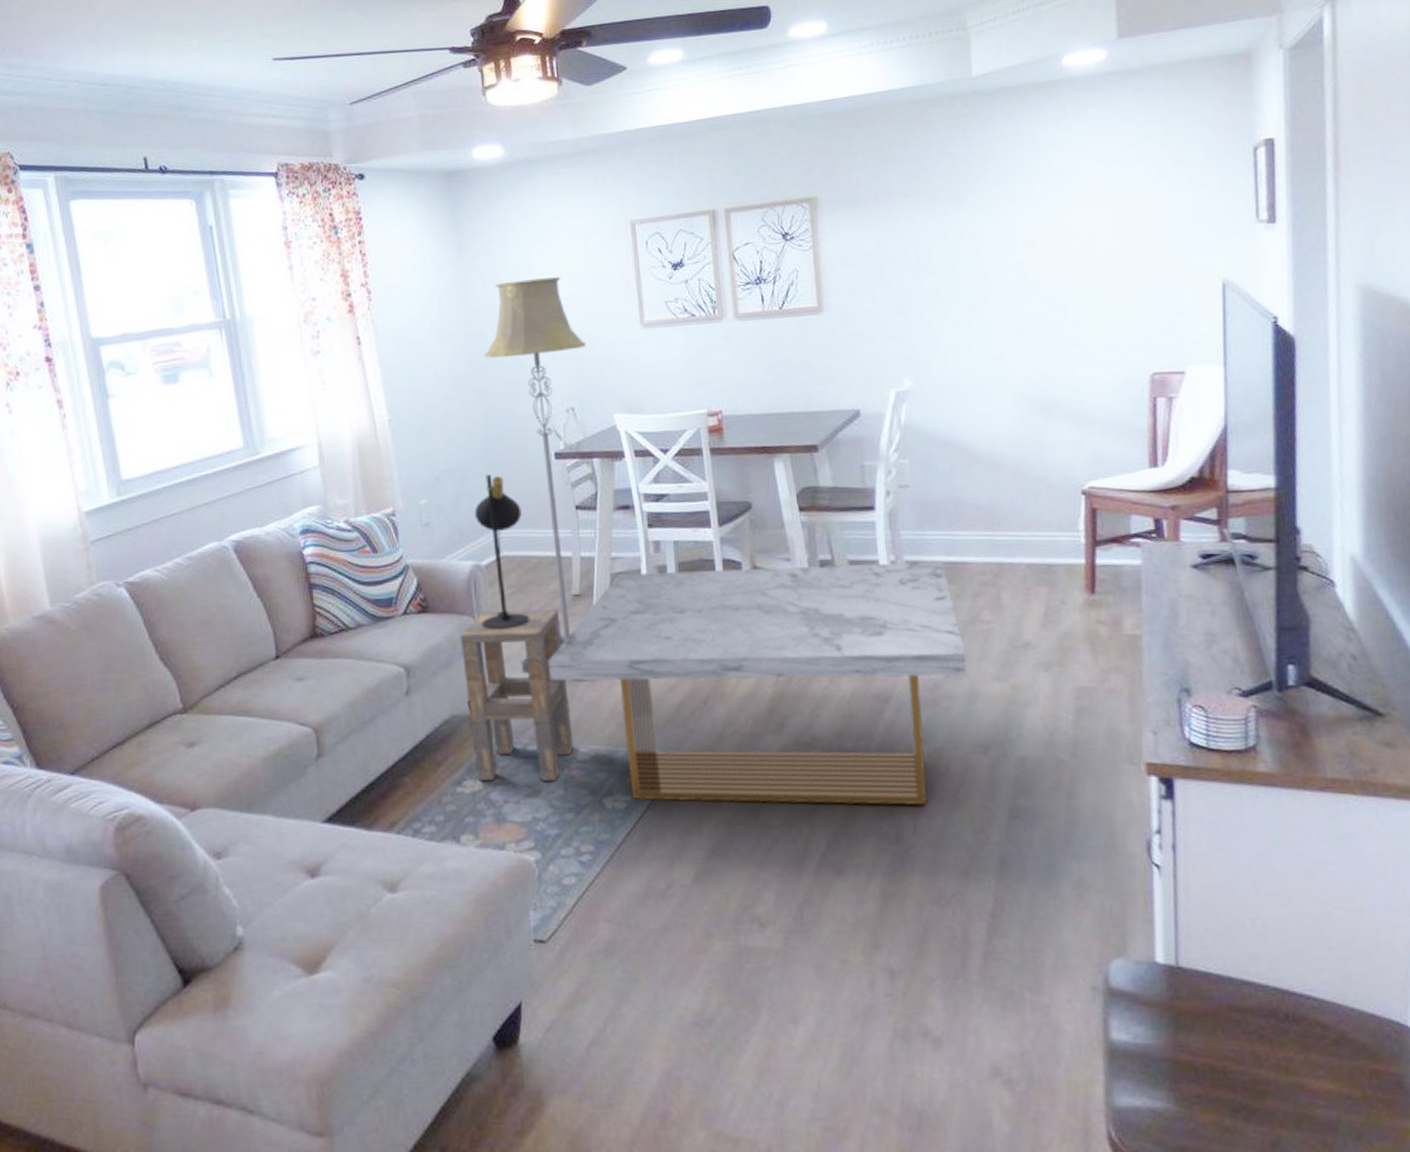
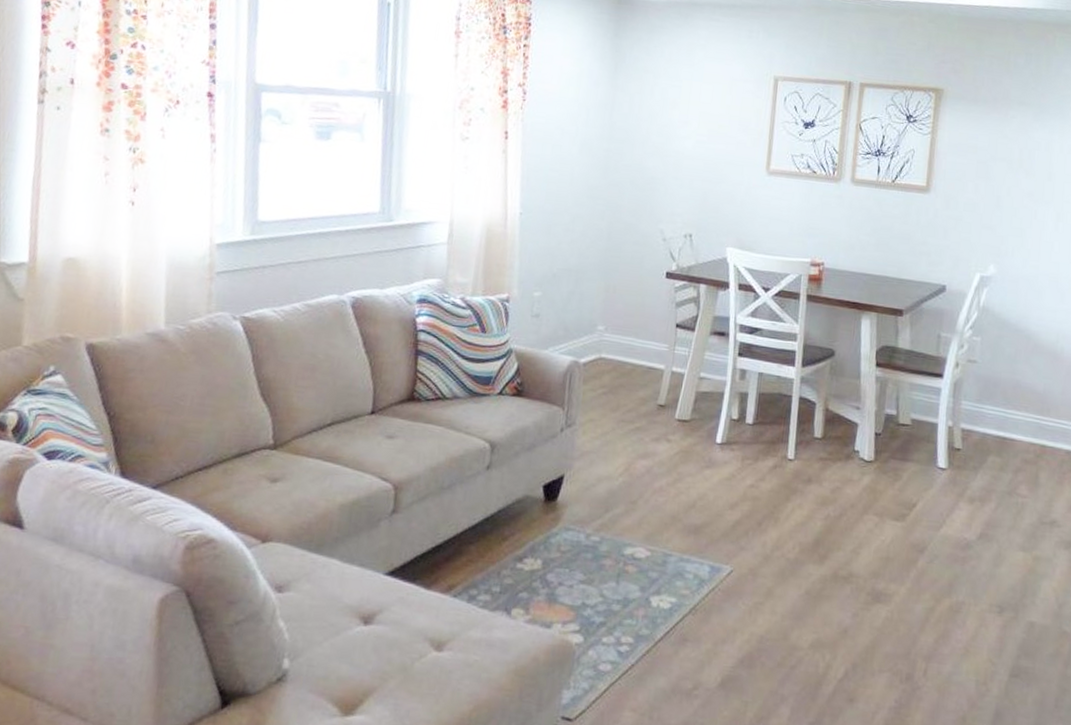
side table: present [459,609,574,782] -> none [538,405,643,572]
table lamp: present [474,474,529,630] -> none [569,280,627,426]
floor lamp: present [484,277,586,673] -> none [598,108,714,469]
coffee table: present [547,561,967,806] -> none [623,393,999,652]

